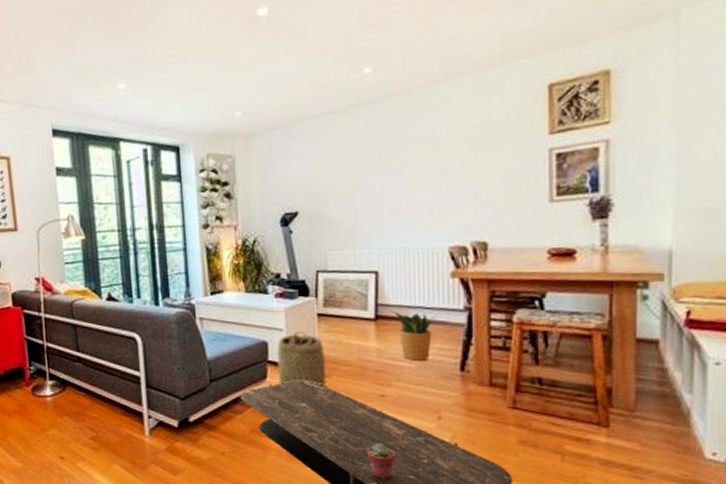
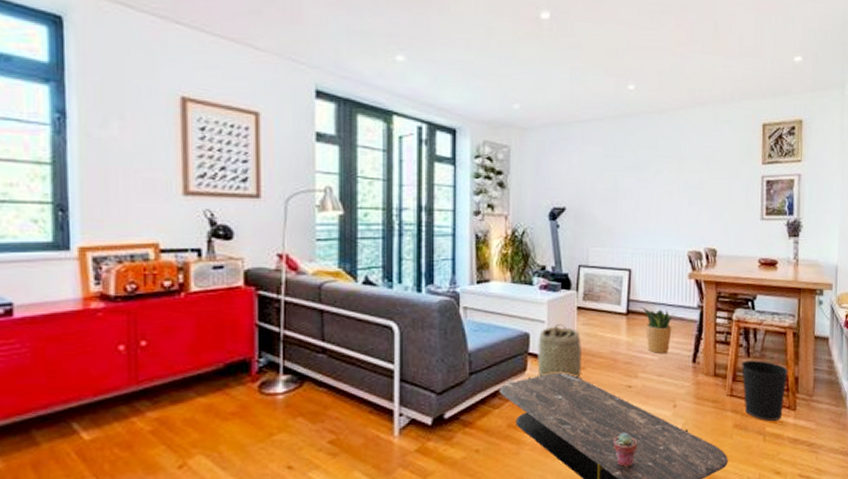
wastebasket: none [526,368,597,438] -> present [741,360,789,421]

